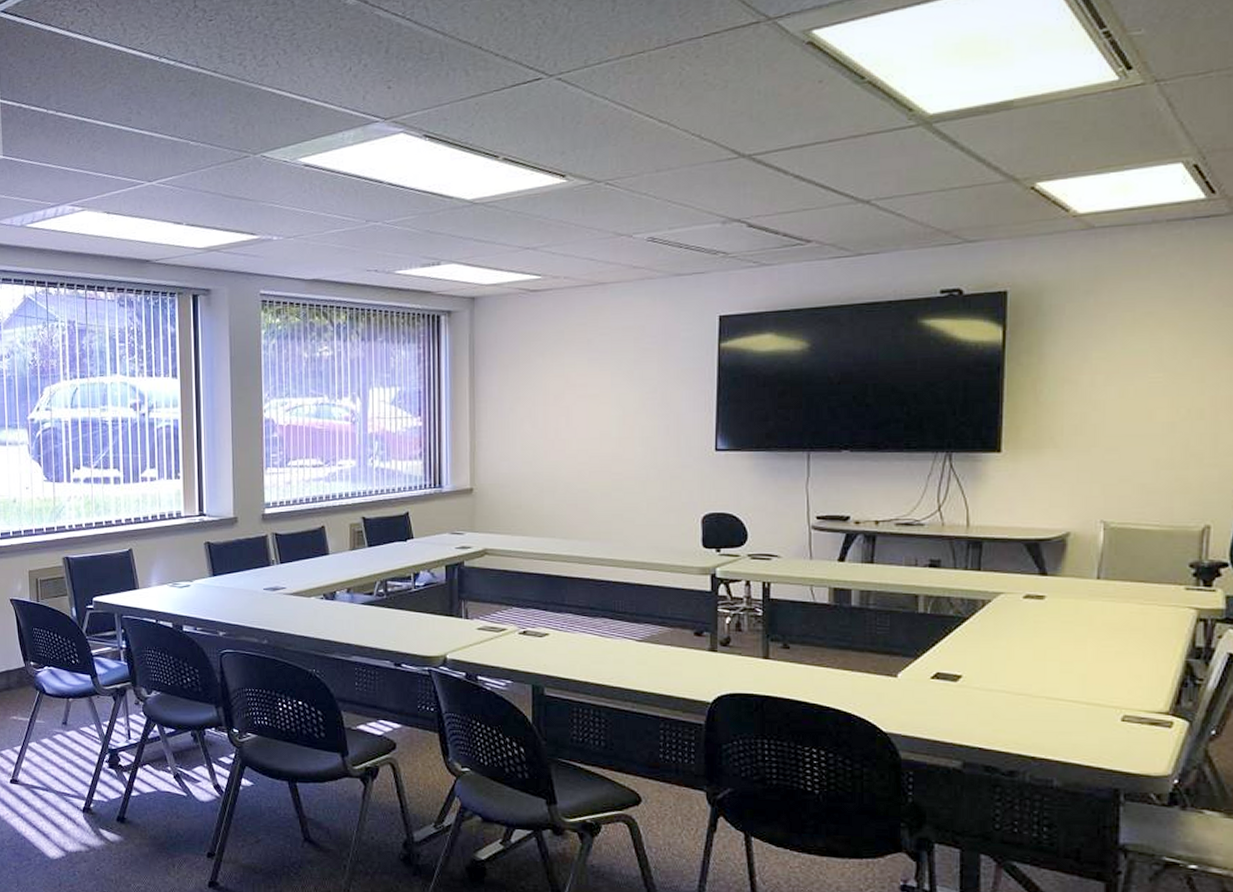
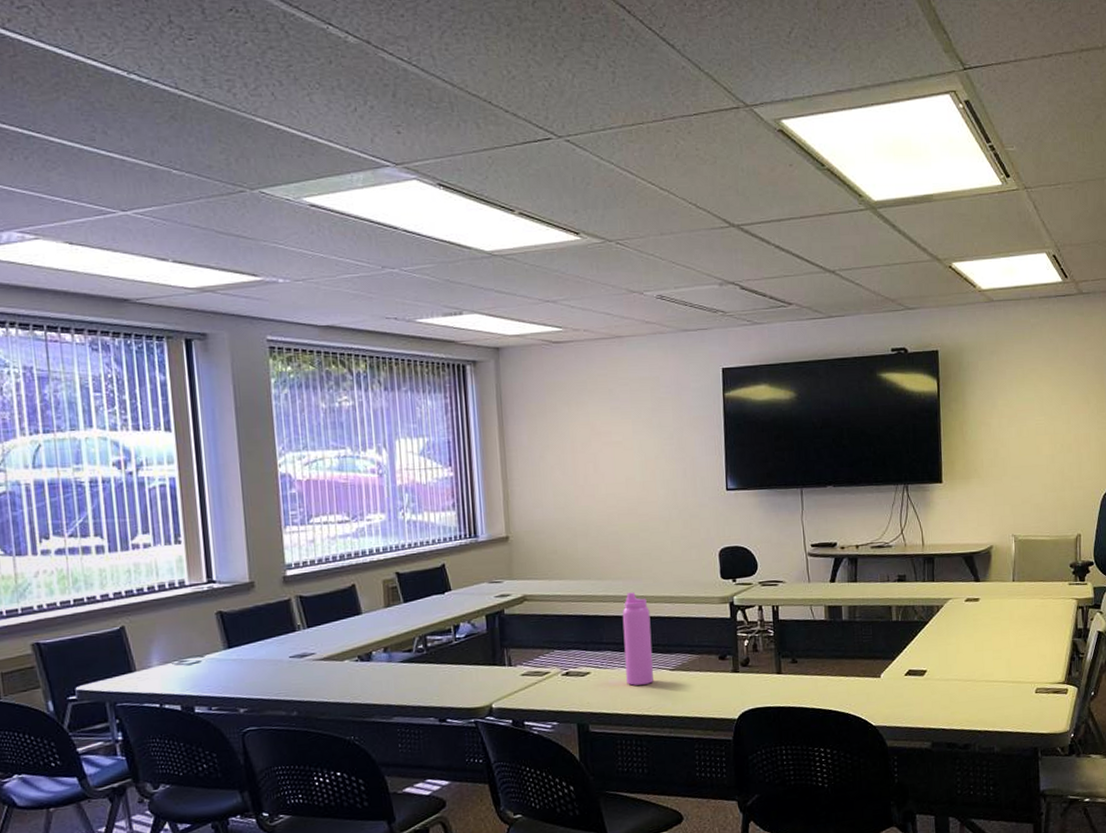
water bottle: none [587,555,619,654] -> present [622,592,654,686]

